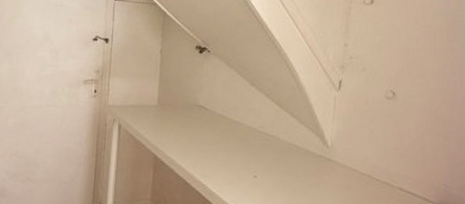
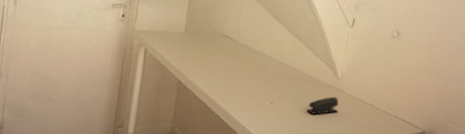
stapler: none [295,167,331,188] -> present [306,96,339,115]

